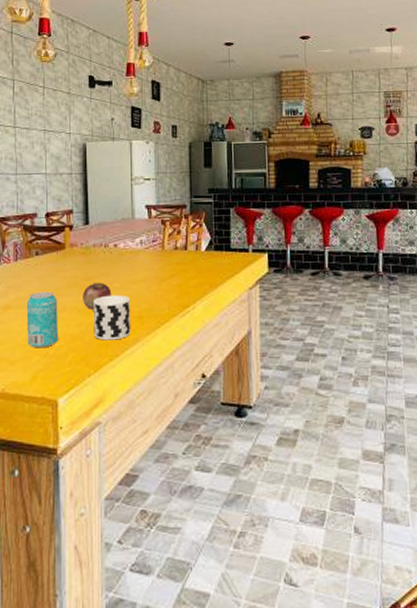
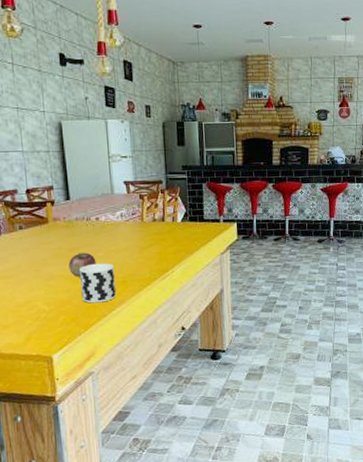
beverage can: present [26,291,58,348] -> none [14,262,48,313]

